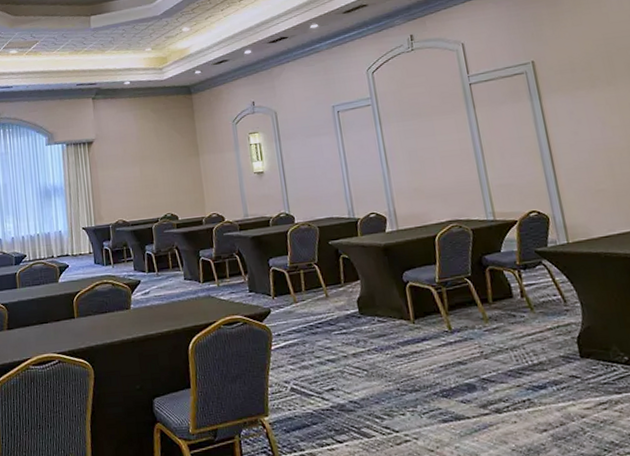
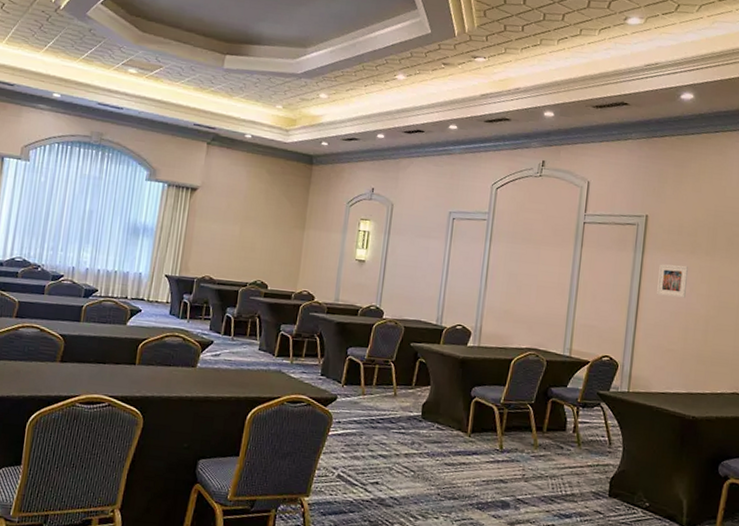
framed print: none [561,101,600,138] -> present [657,264,689,298]

